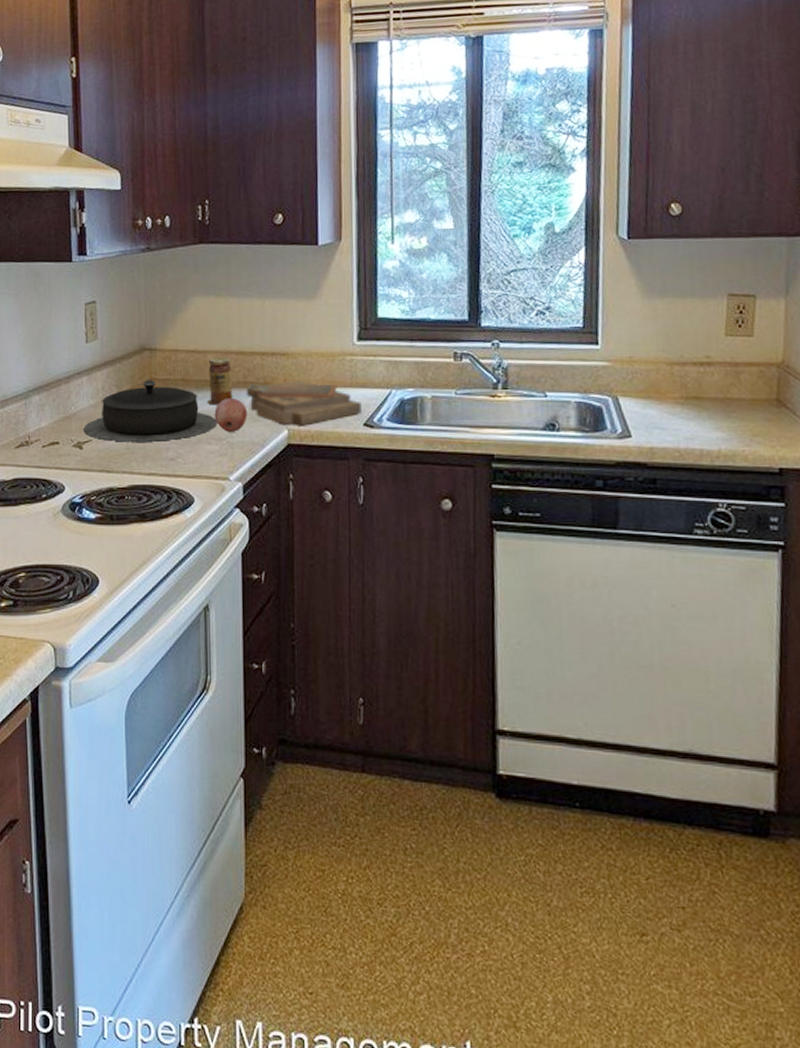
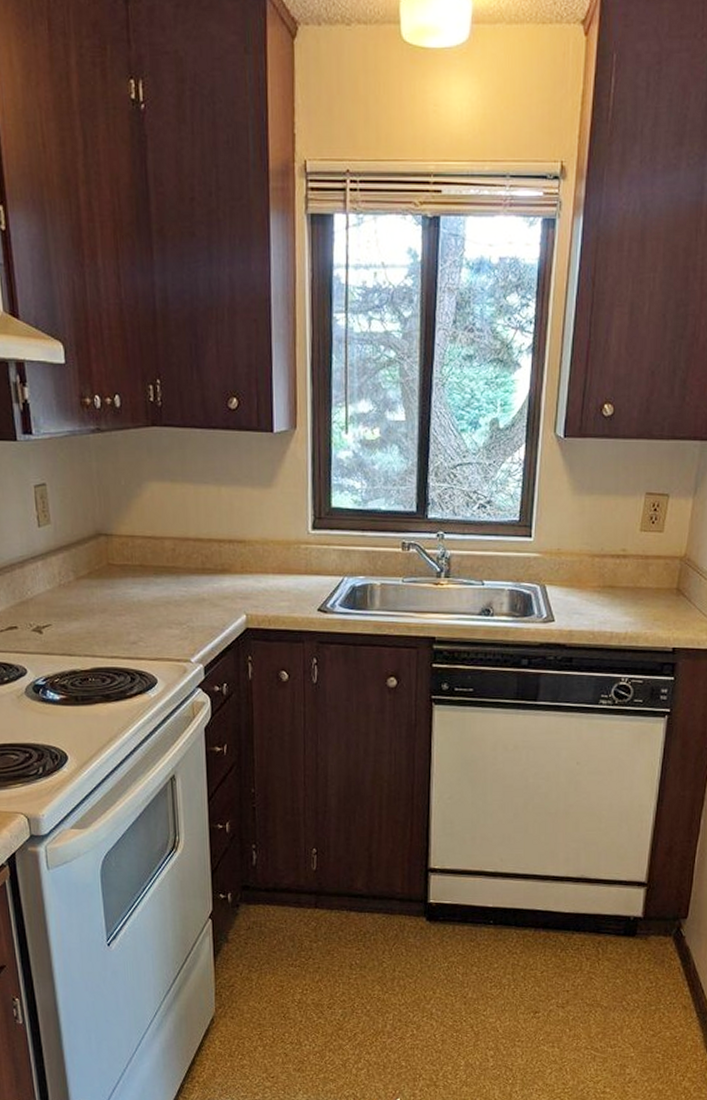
cooking pot: present [83,380,217,442] -> none [42,565,177,627]
canister: present [207,358,233,405] -> none [166,545,192,591]
fruit: present [214,397,248,432] -> none [174,583,207,617]
clipboard: present [246,380,362,426] -> none [204,567,316,611]

